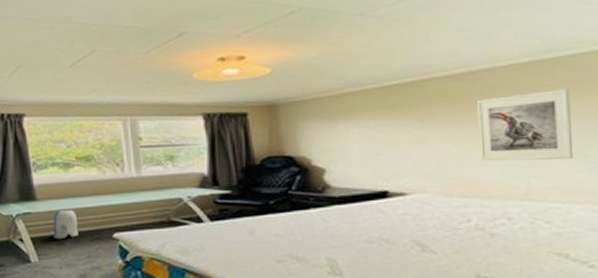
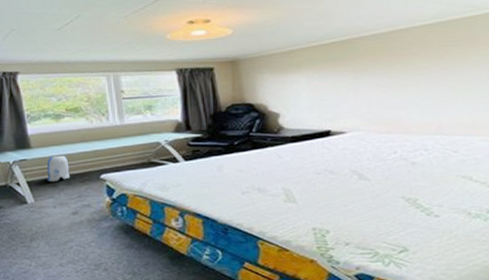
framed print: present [476,87,574,162] -> none [397,43,473,104]

